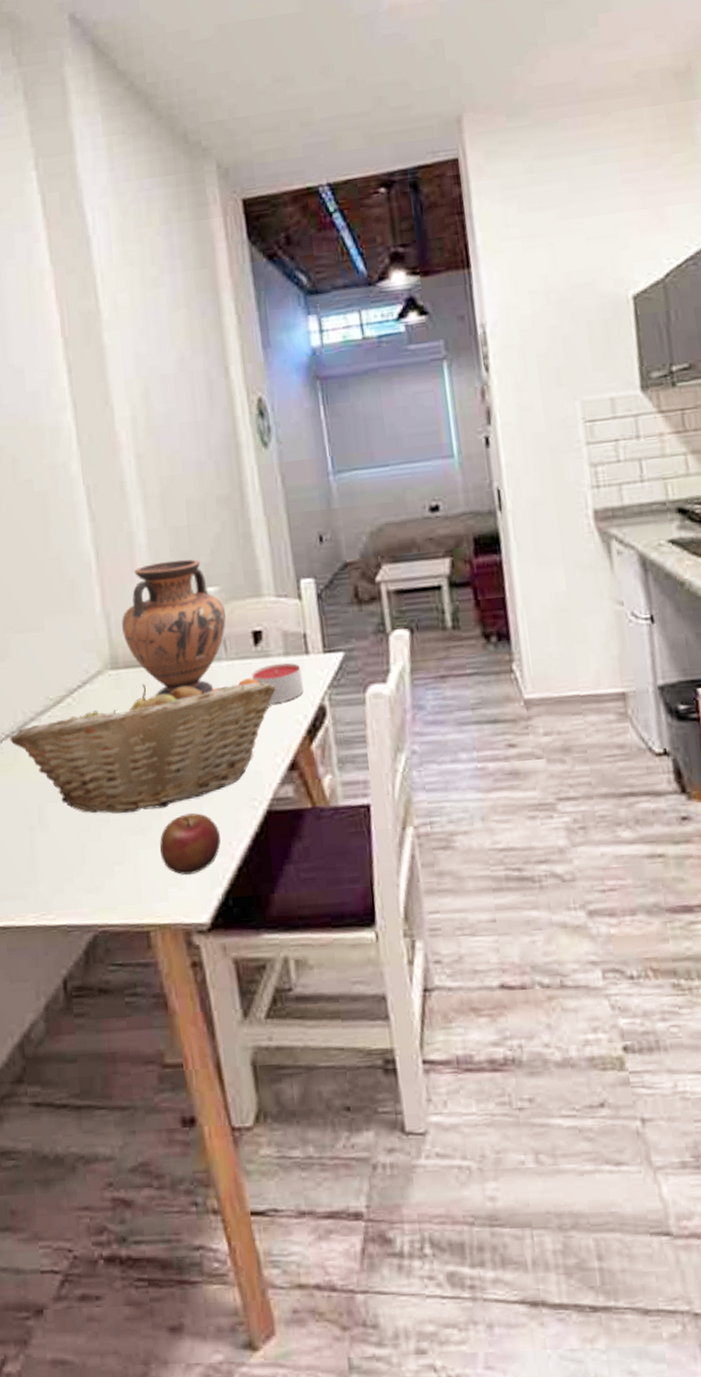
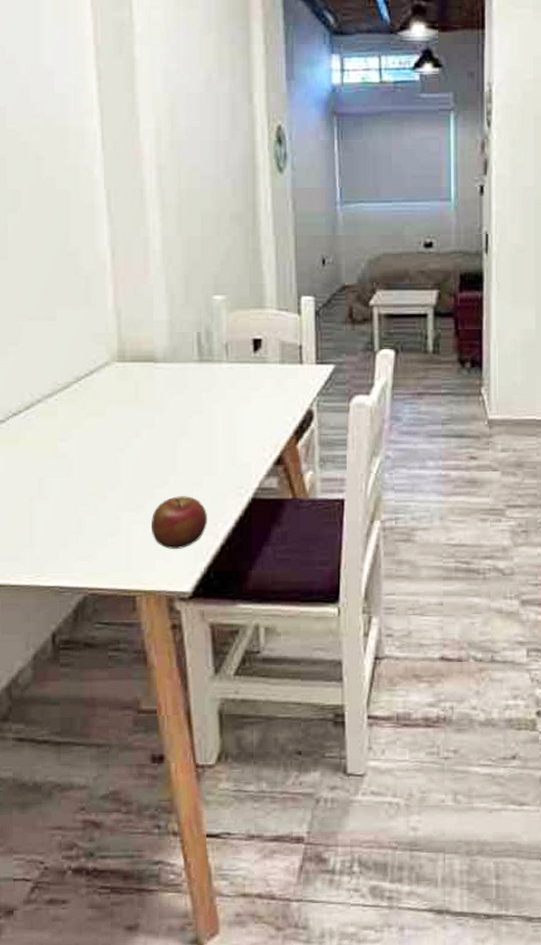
fruit basket: present [10,678,277,814] -> none [16,377,271,492]
vase: present [122,559,226,697] -> none [132,267,229,392]
candle: present [252,662,304,703] -> none [249,369,295,404]

